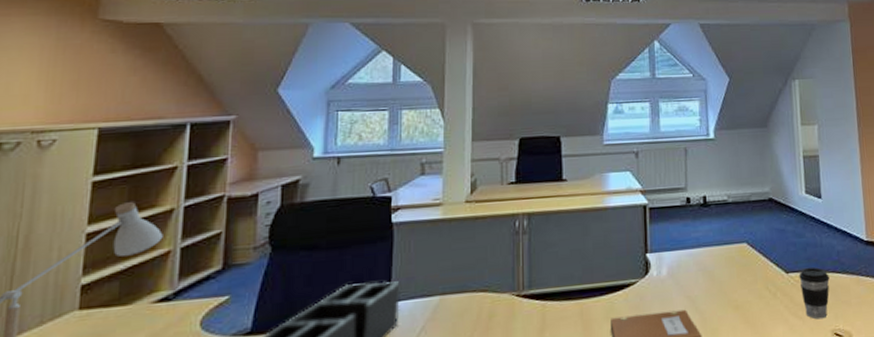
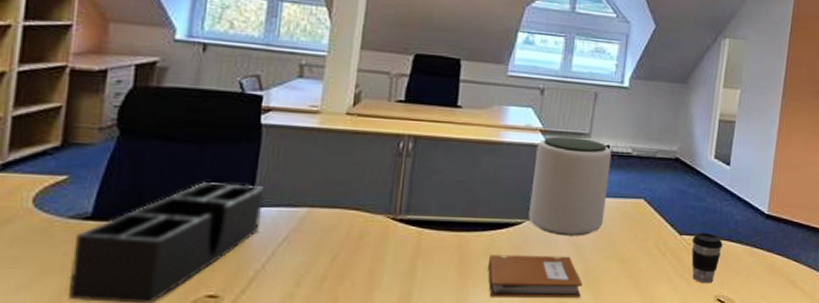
plant pot: none [639,192,712,290] -> present [528,136,612,236]

